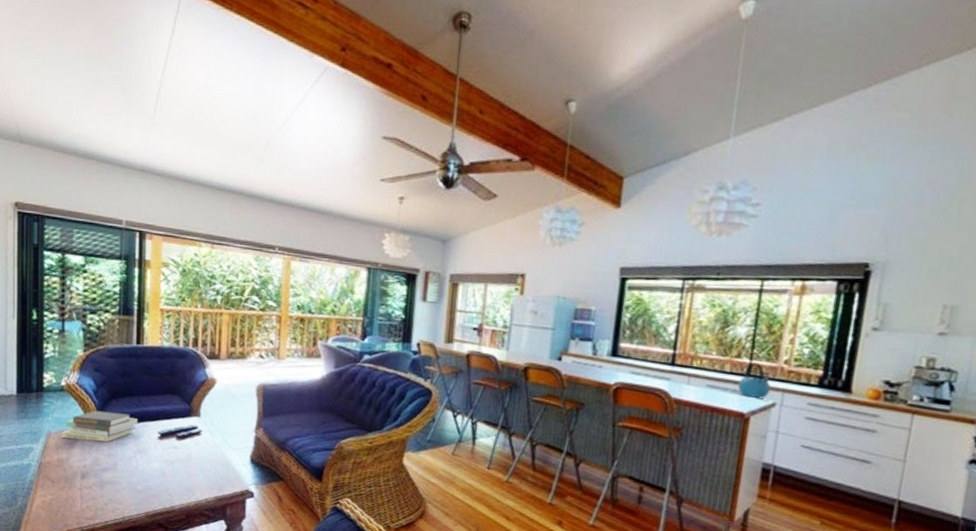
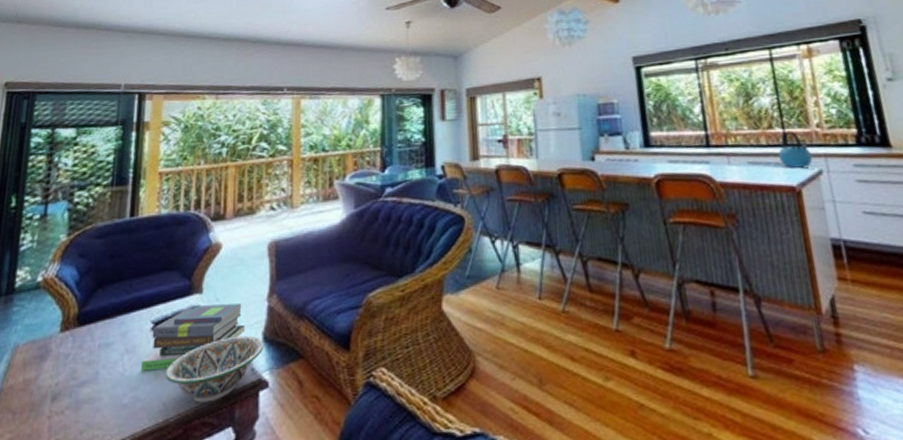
books: present [61,410,138,443] -> none [31,304,128,349]
books: none [150,426,236,470] -> present [140,303,246,371]
decorative bowl: none [170,454,251,500] -> present [164,335,264,403]

